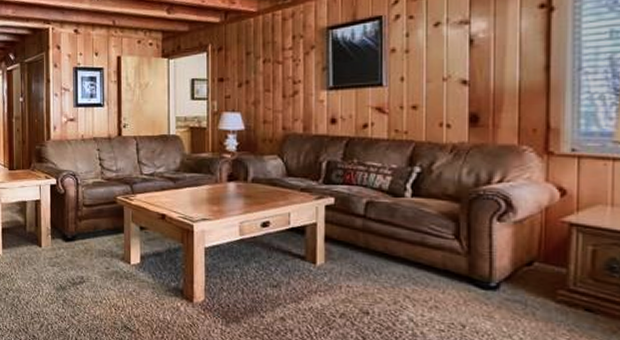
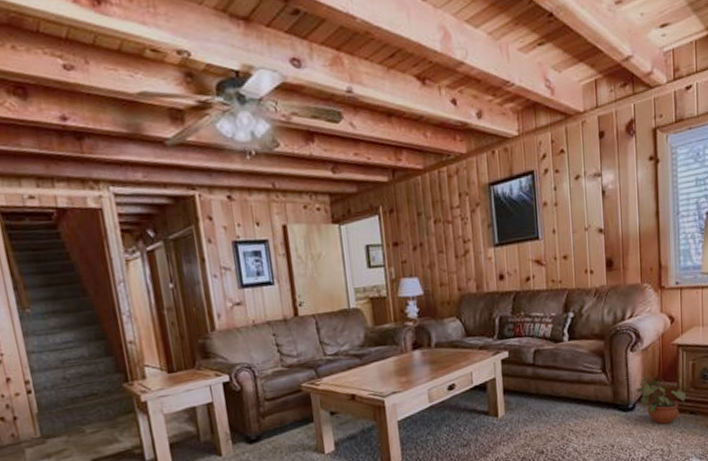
potted plant: none [502,253,579,317] -> present [636,375,686,425]

